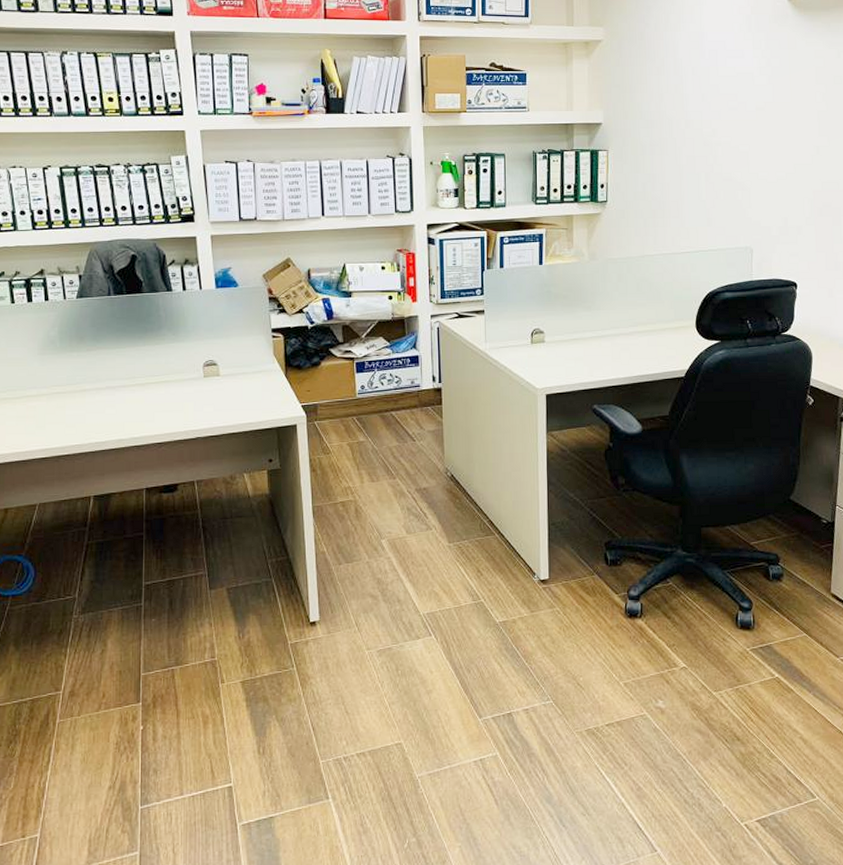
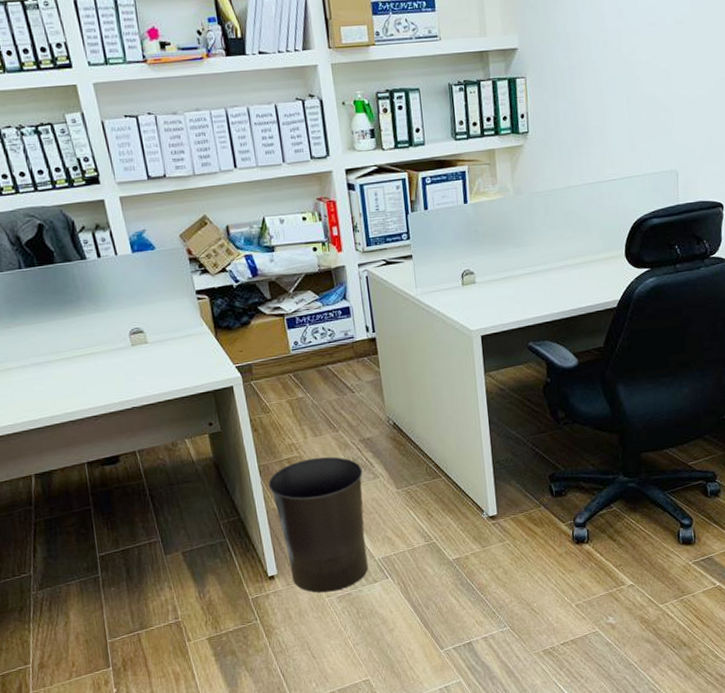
waste bin: none [320,503,416,645] -> present [268,456,369,593]

